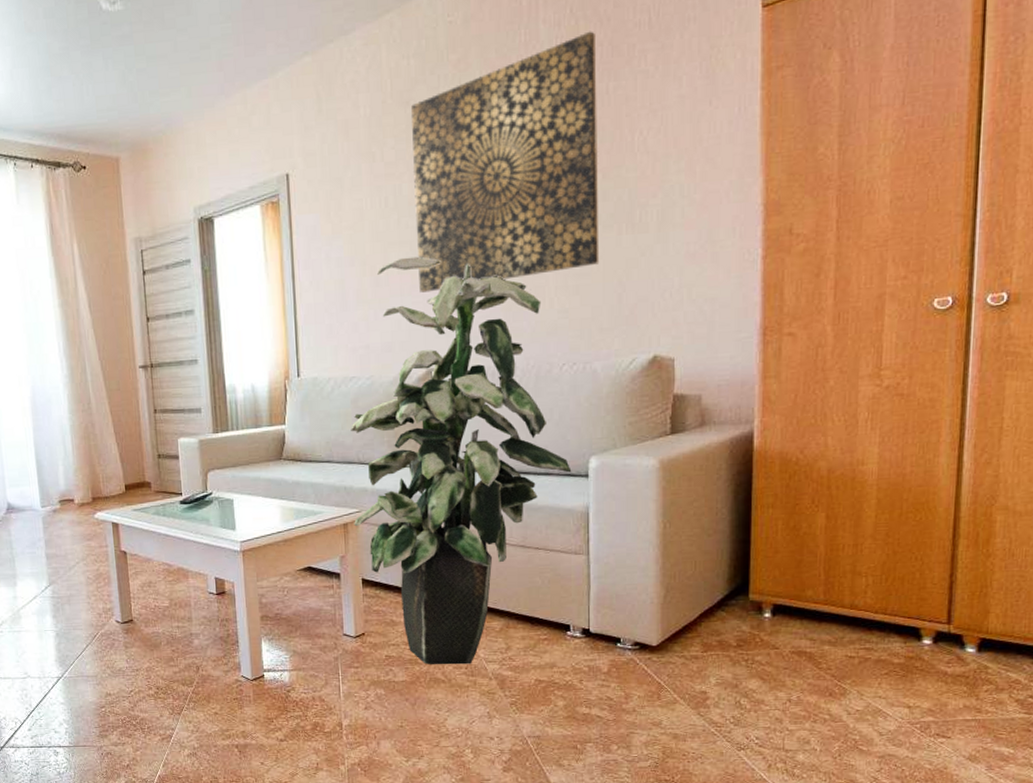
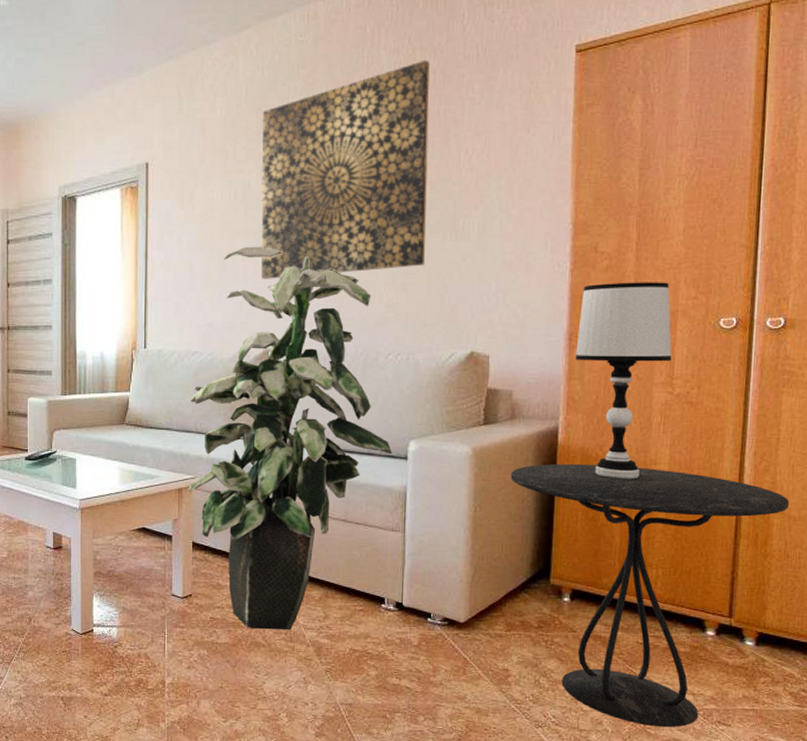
side table: none [702,468,1014,743] -> present [510,463,789,728]
table lamp: none [771,262,880,484] -> present [575,282,672,480]

